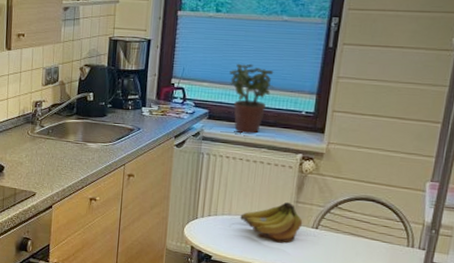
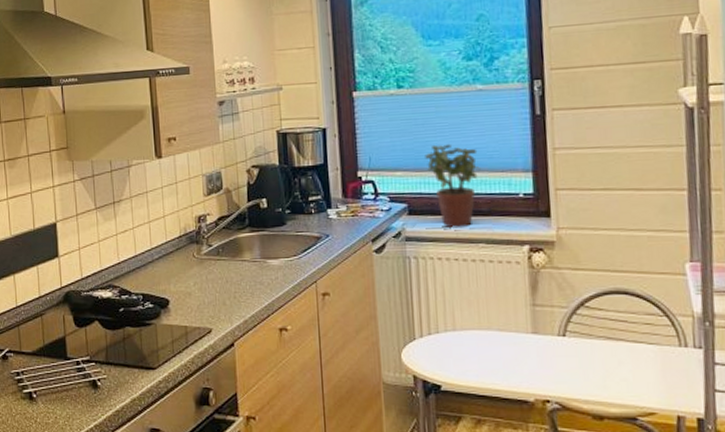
fruit: present [240,202,303,244] -> none [467,307,546,359]

